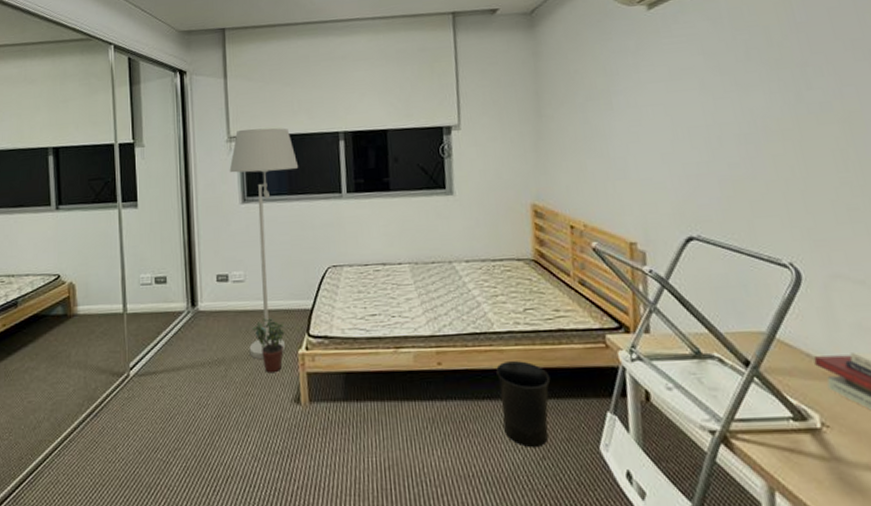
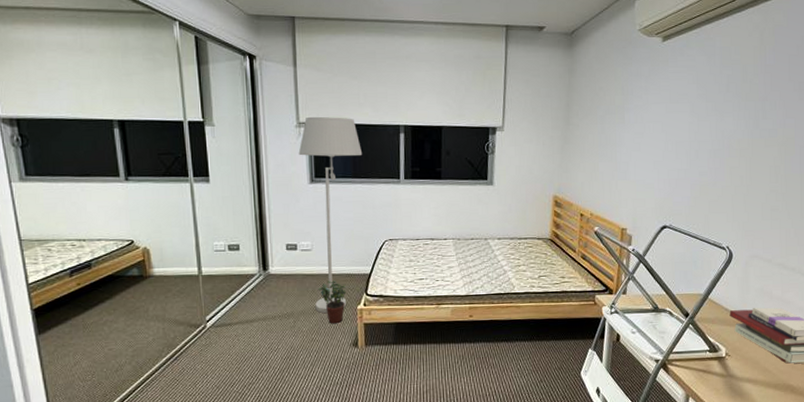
waste bin: present [496,361,550,447] -> none [514,314,552,374]

